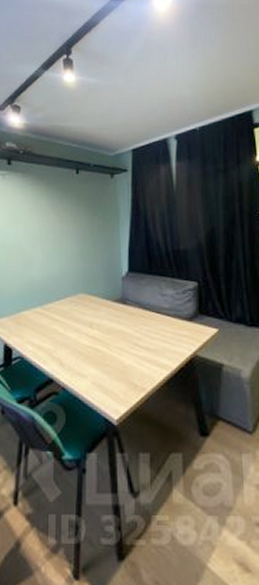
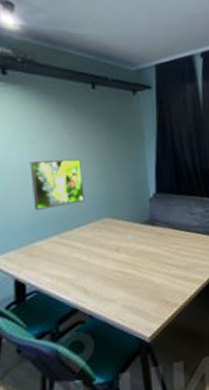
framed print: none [23,236,65,283] -> present [30,158,85,211]

